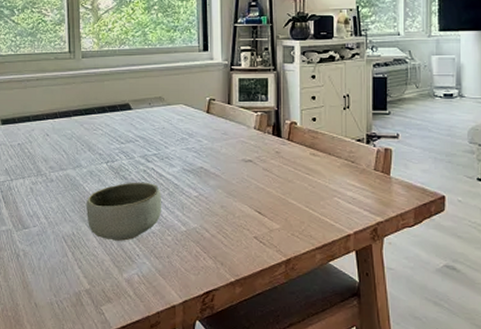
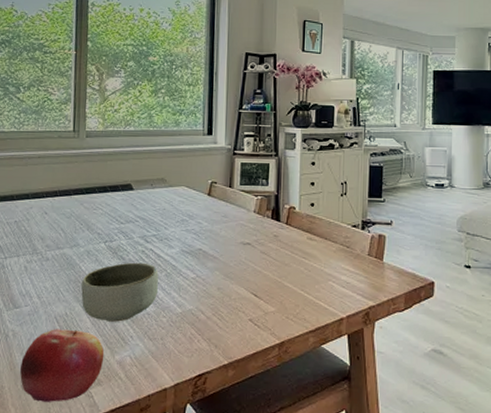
fruit: none [33,248,113,319] -> present [20,329,104,402]

